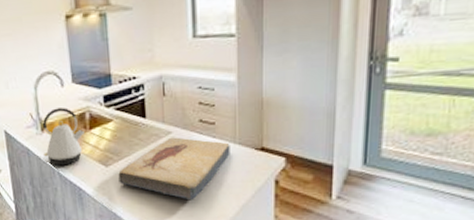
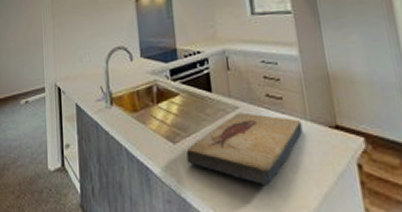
kettle: present [42,107,84,166] -> none [111,81,152,142]

